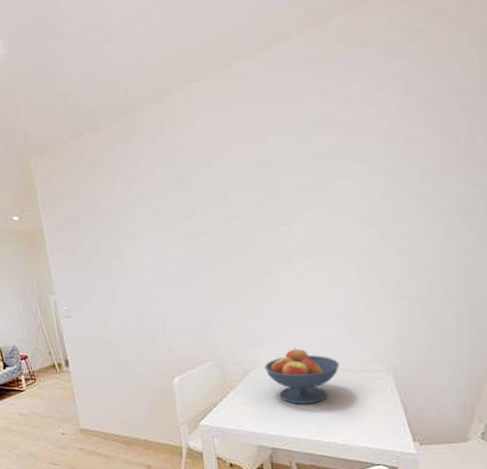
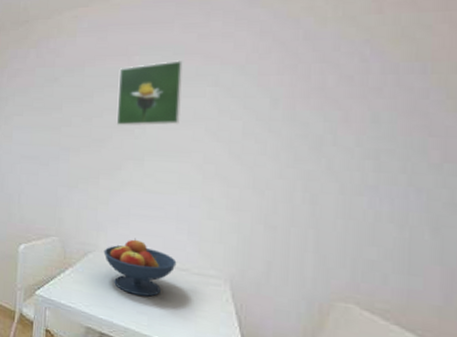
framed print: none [252,136,328,226] -> present [116,60,183,126]

